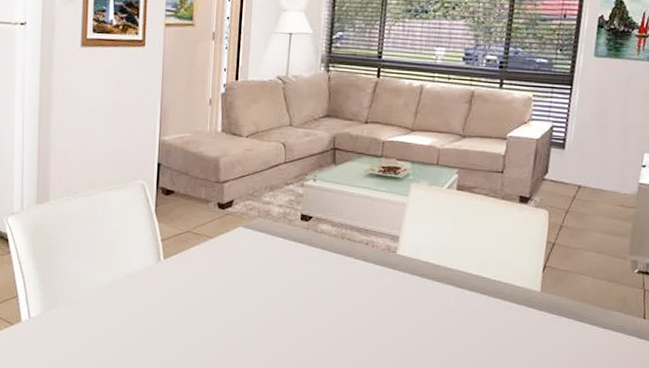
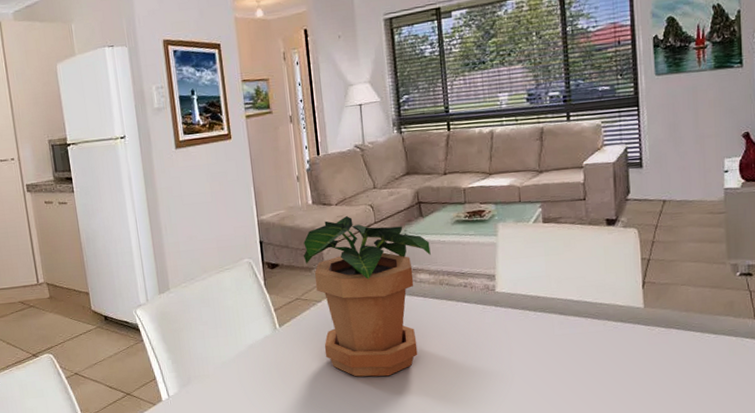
potted plant: none [203,151,338,327] -> present [304,216,431,377]

